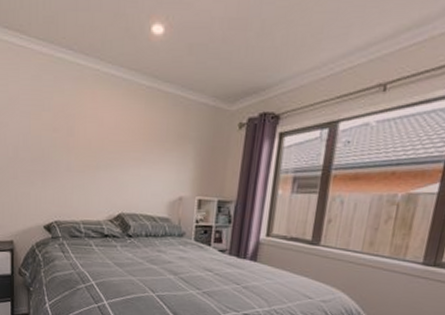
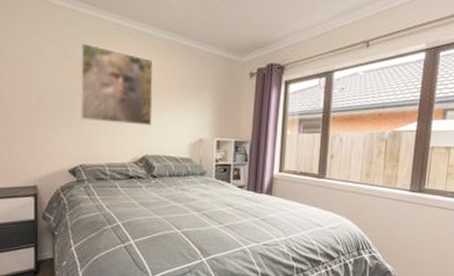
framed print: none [55,91,133,182] -> present [79,43,154,126]

